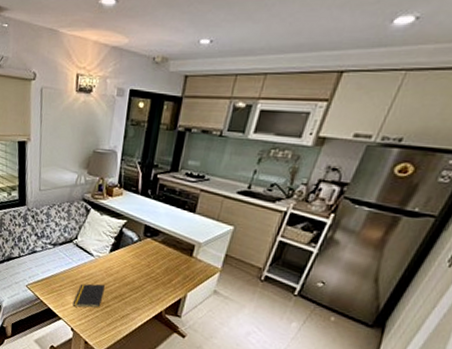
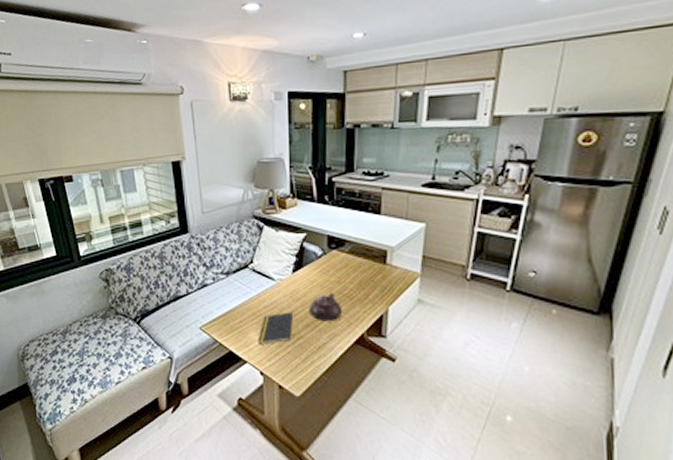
teapot: none [119,273,147,298] -> present [309,291,342,322]

